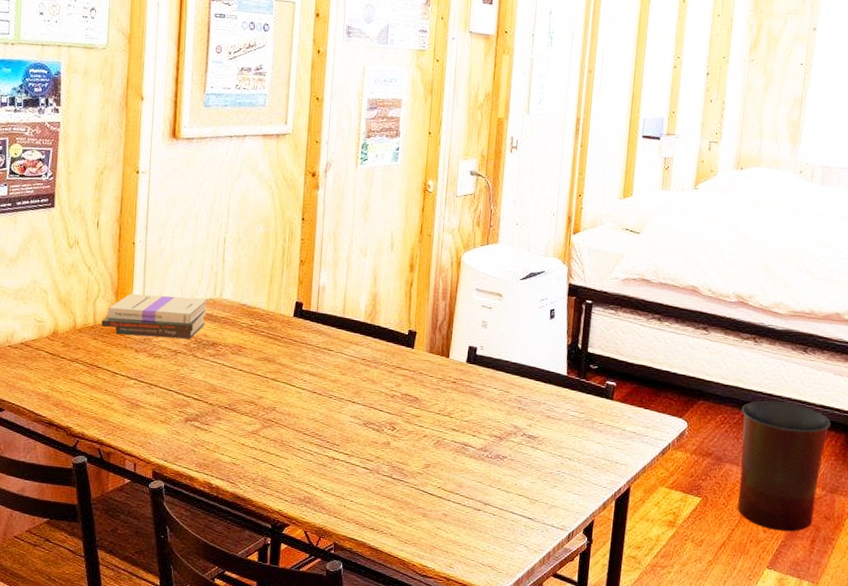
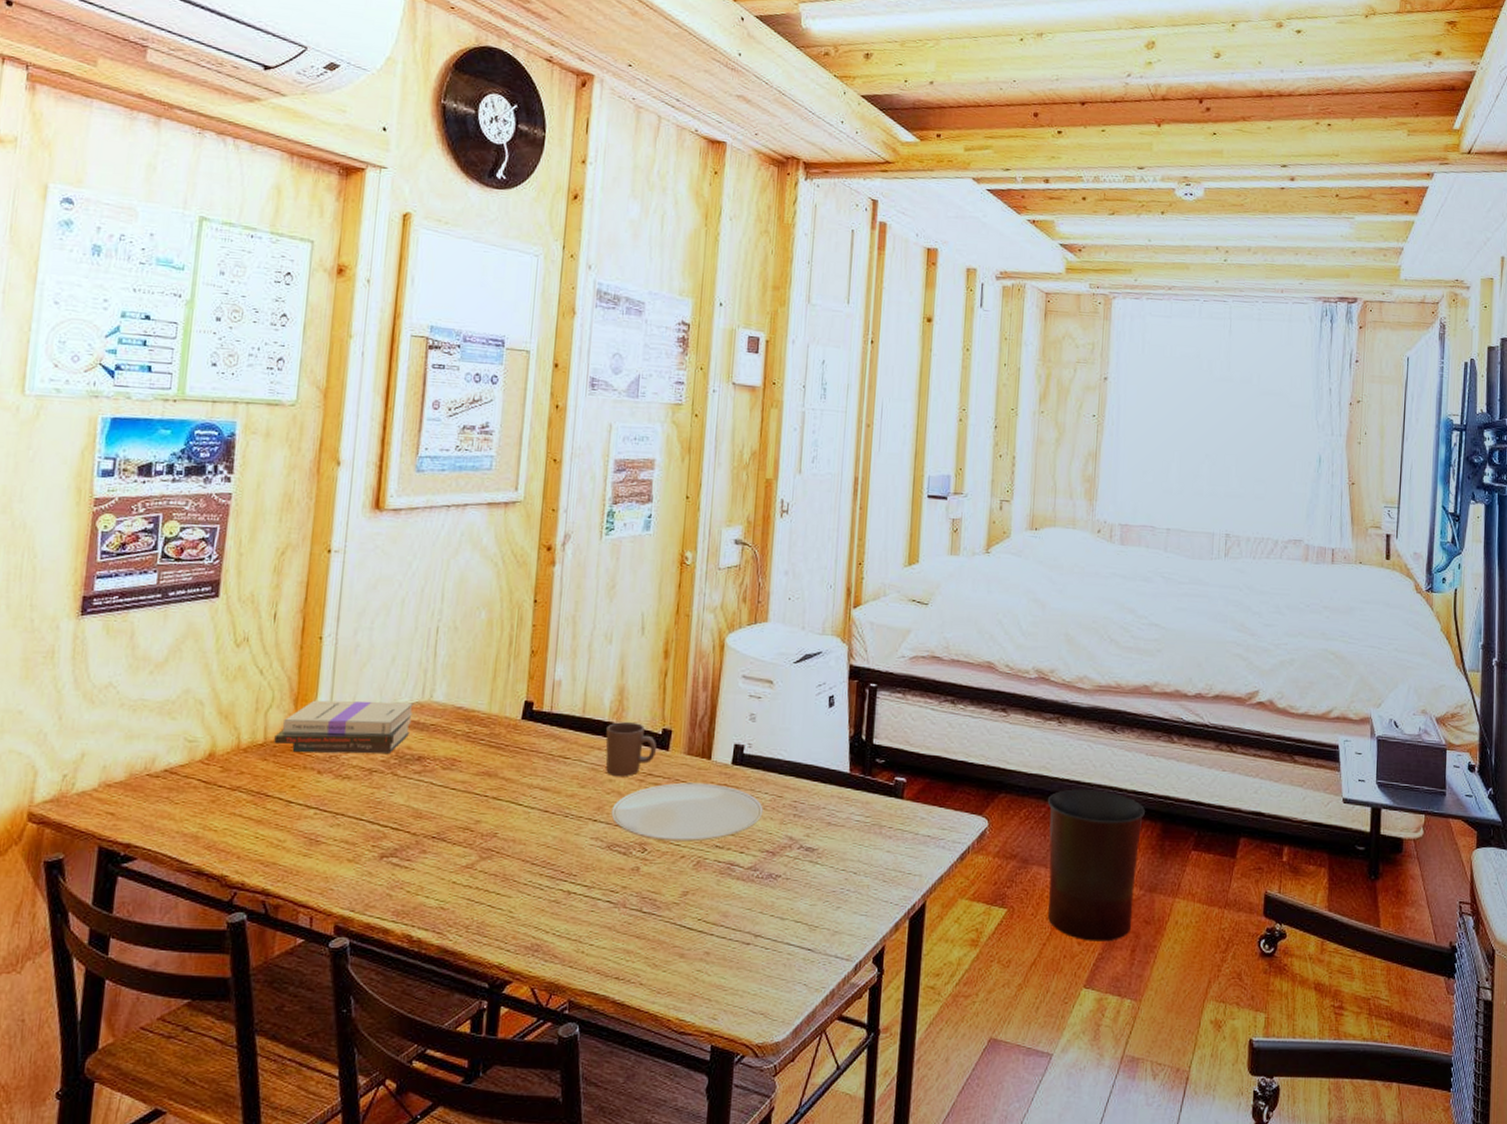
mug: none [362,323,404,368] -> present [605,722,657,776]
plate: none [367,375,493,425] -> present [611,782,763,842]

